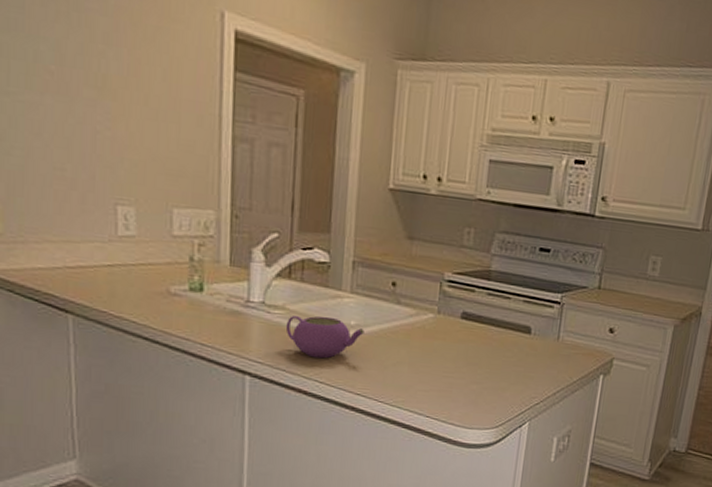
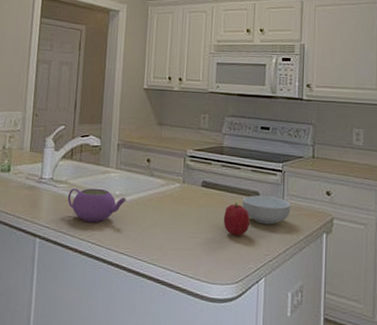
fruit: none [485,338,518,377] -> present [223,202,250,236]
cereal bowl: none [509,330,567,365] -> present [242,195,291,225]

